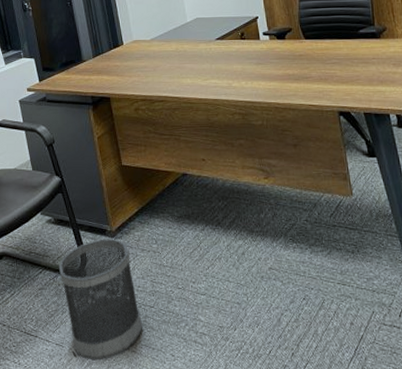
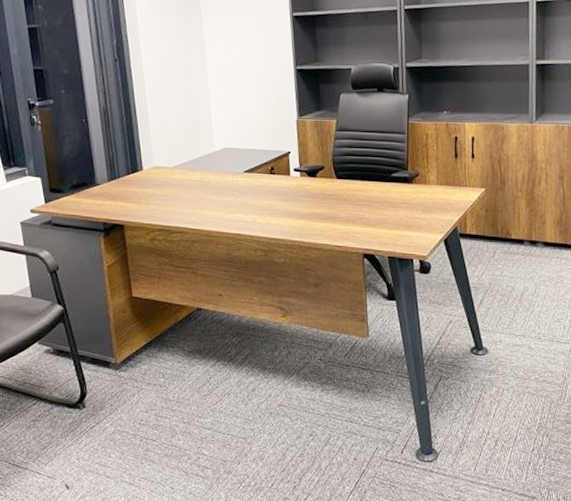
wastebasket: present [58,239,142,361] -> none [55,371,142,493]

